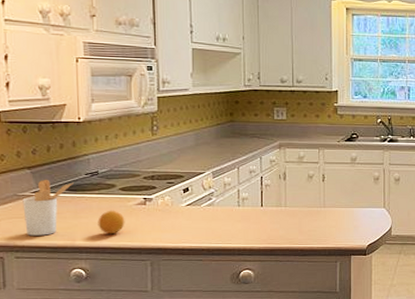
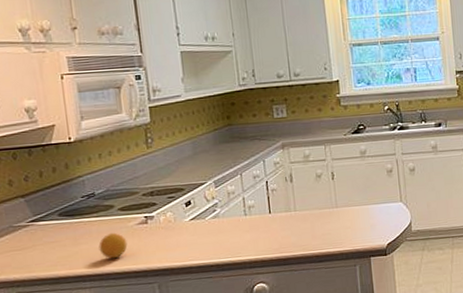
utensil holder: present [22,179,74,236] -> none [19,206,70,269]

